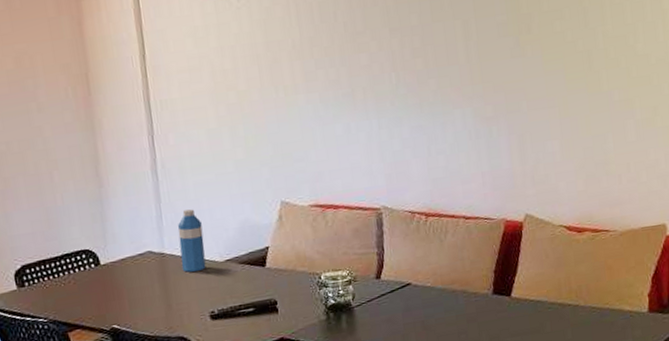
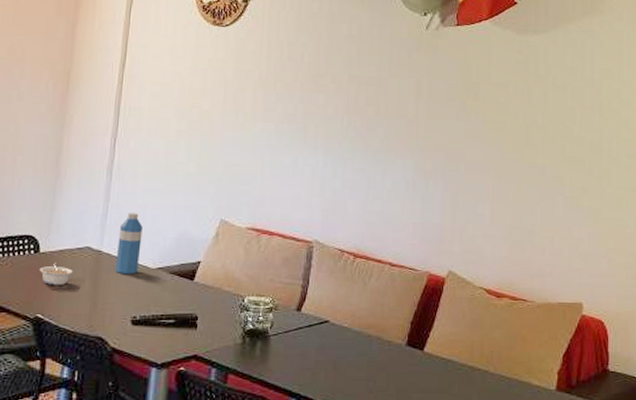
legume: none [105,272,139,295] -> present [40,262,73,285]

